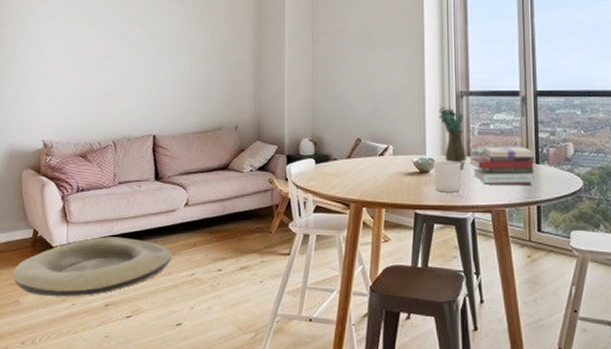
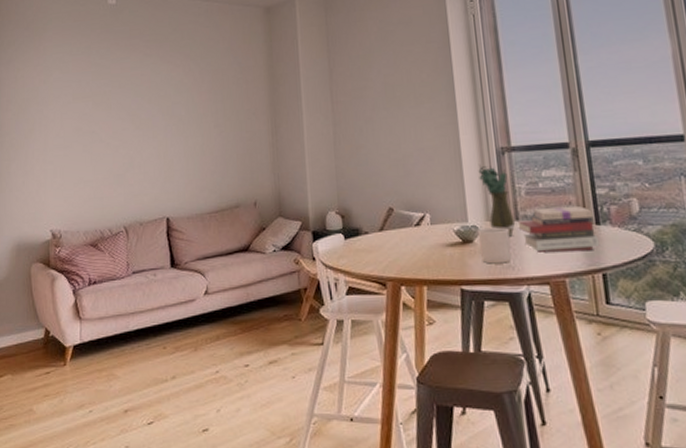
dog bed: present [13,237,171,297] -> none [25,333,193,404]

